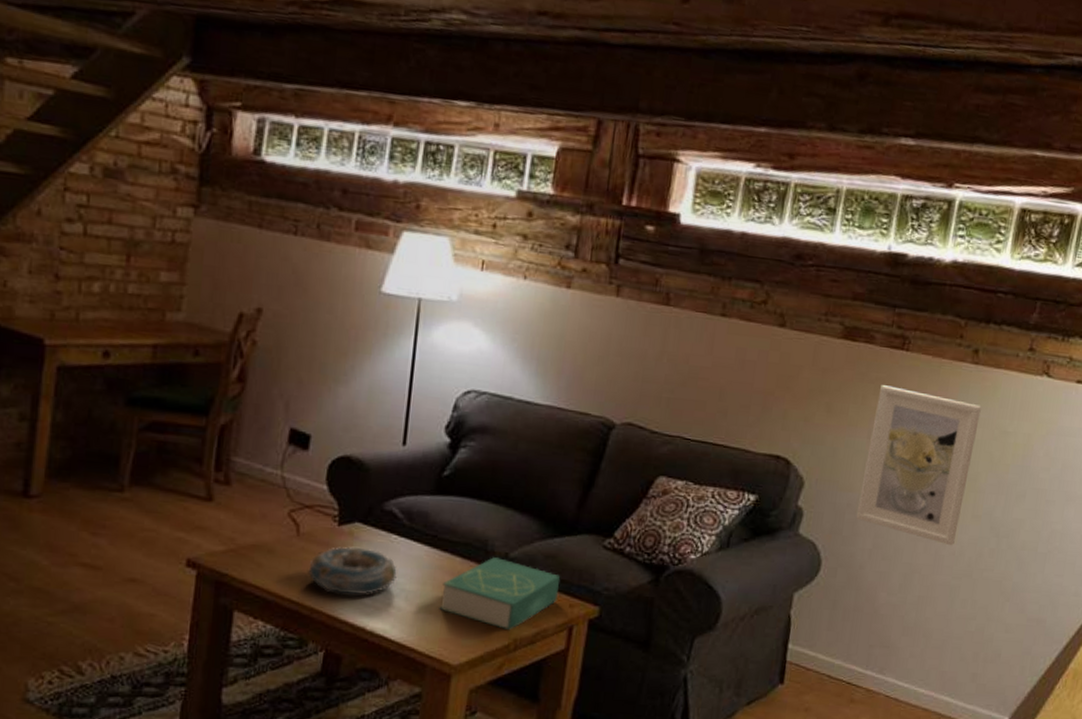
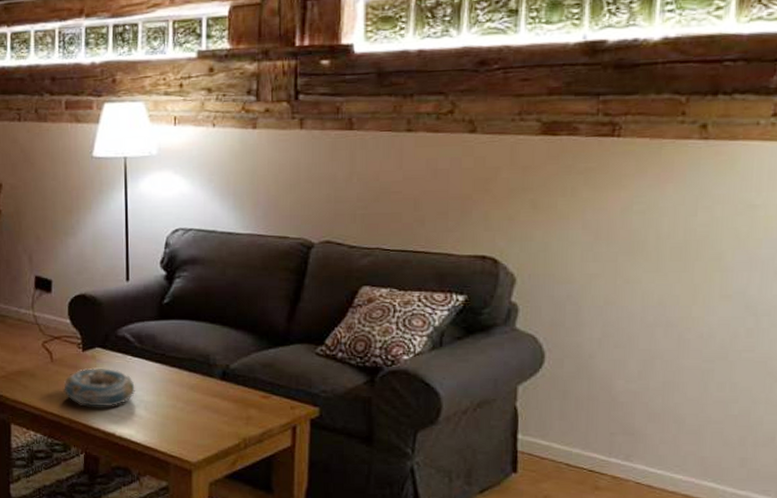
book: present [439,557,561,631] -> none [174,369,279,432]
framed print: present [856,385,981,546] -> none [578,174,718,329]

